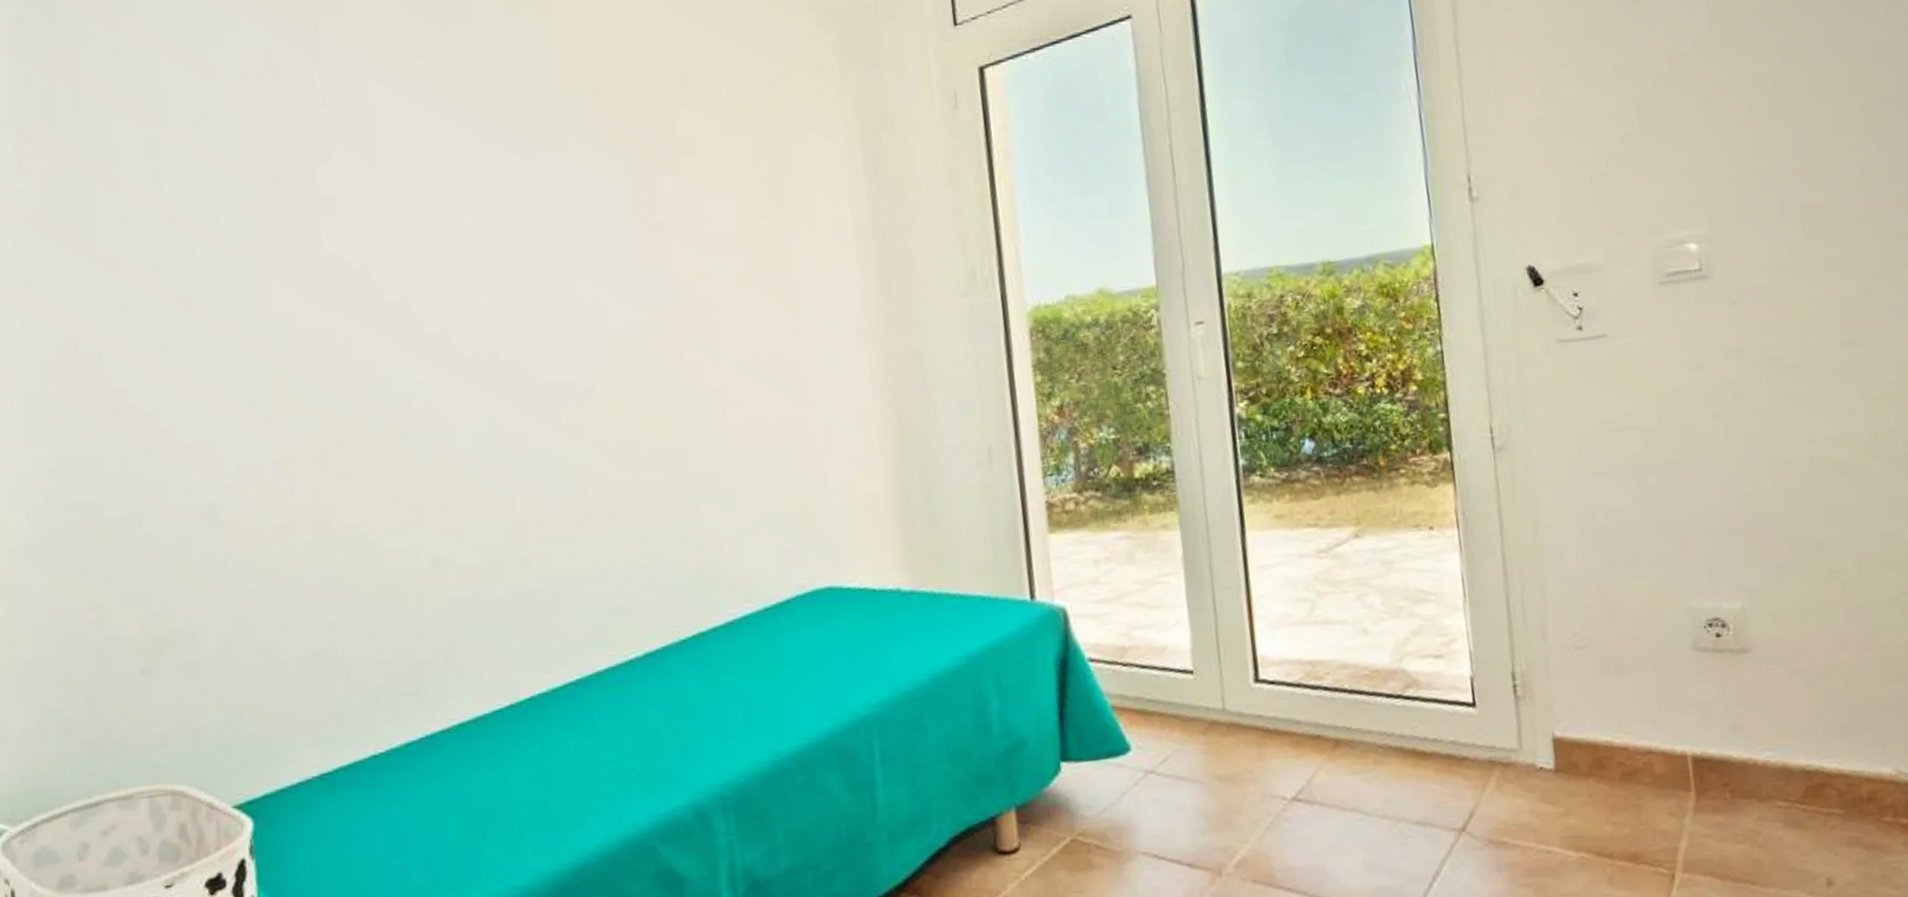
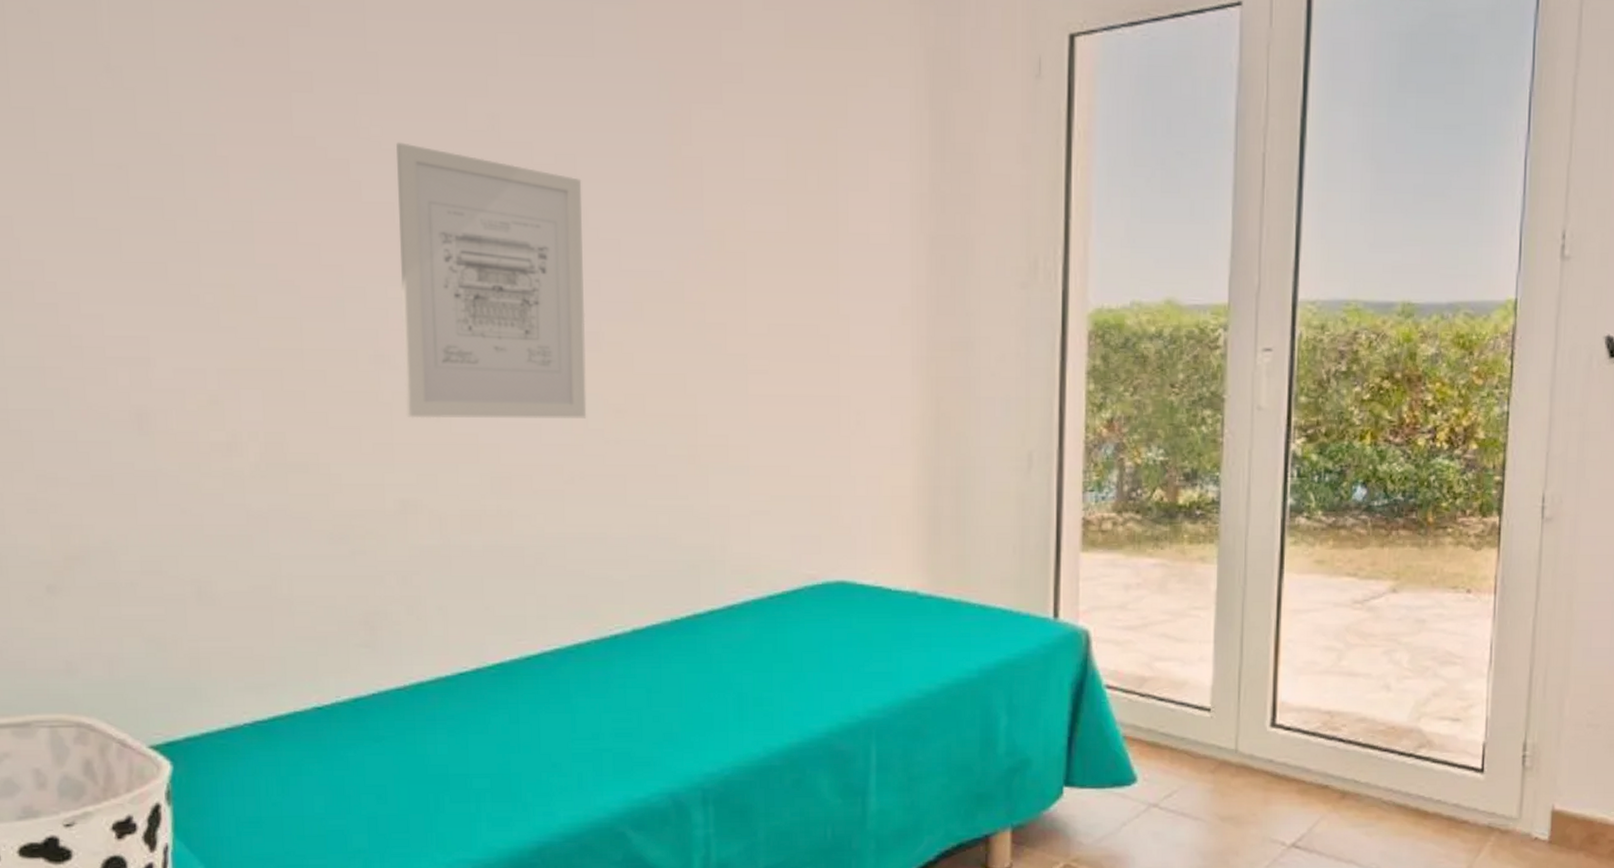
wall art: none [408,245,588,484] -> present [396,142,587,419]

